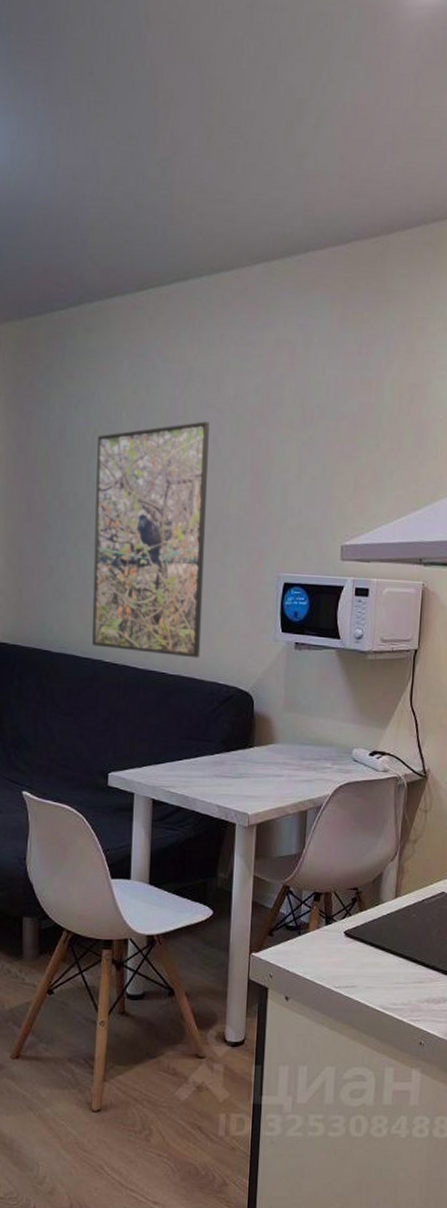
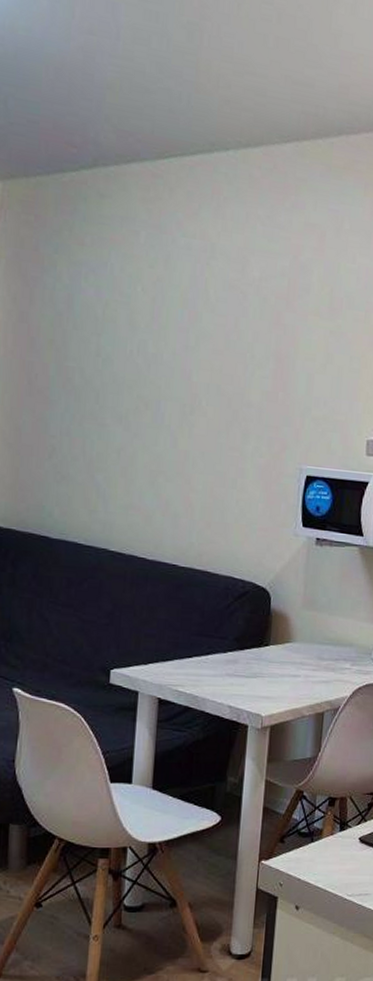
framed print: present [91,421,209,658] -> none [96,302,232,551]

